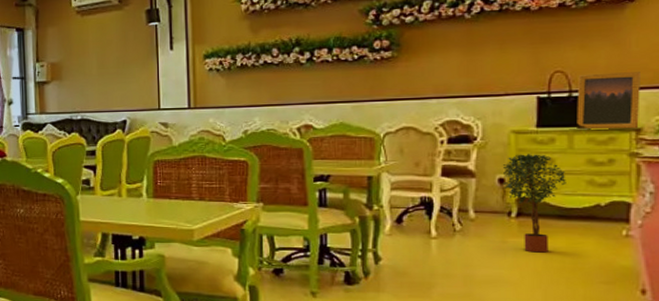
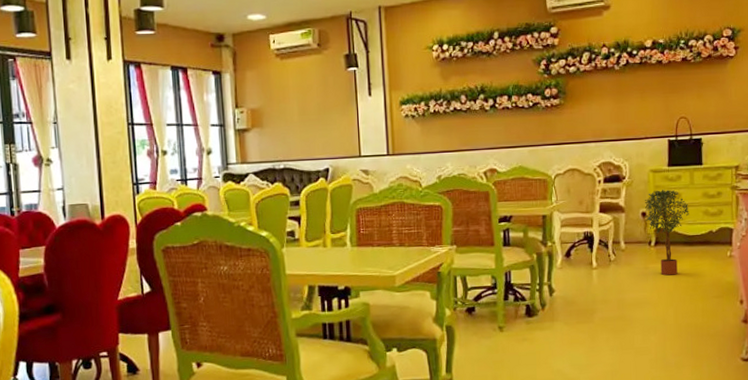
picture frame: present [577,72,640,130] -> none [695,118,738,168]

